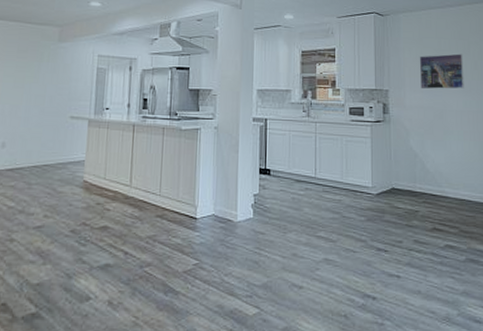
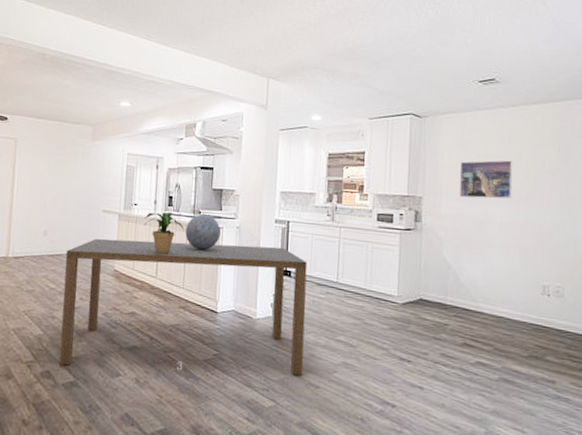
dining table: none [19,145,286,295] -> present [59,238,308,376]
potted plant: none [117,116,160,160] -> present [144,212,184,254]
decorative sphere: none [161,116,198,153] -> present [185,214,221,250]

